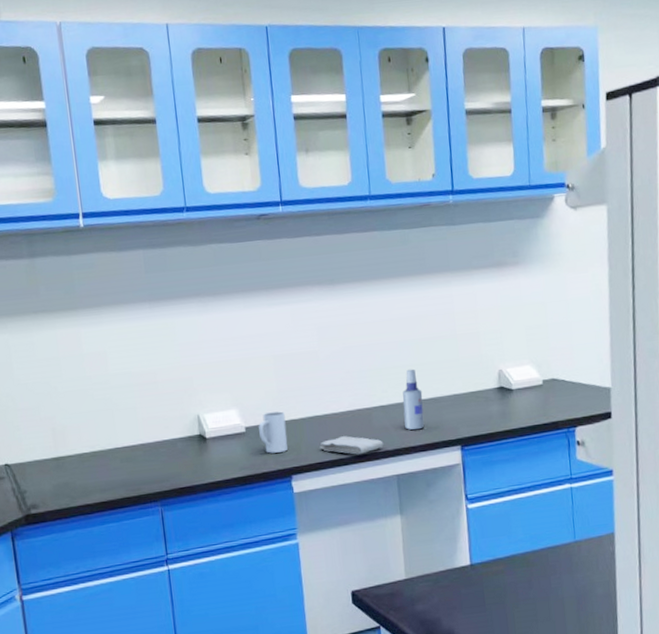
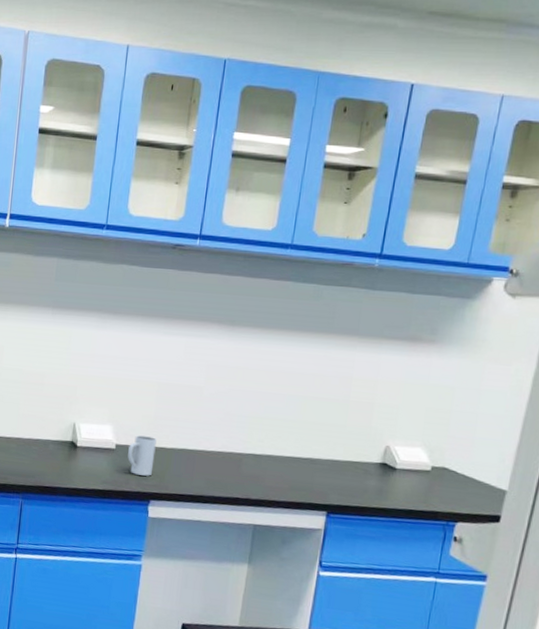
washcloth: present [319,436,384,455] -> none [183,474,248,496]
spray bottle: present [402,369,425,430] -> none [273,424,300,486]

